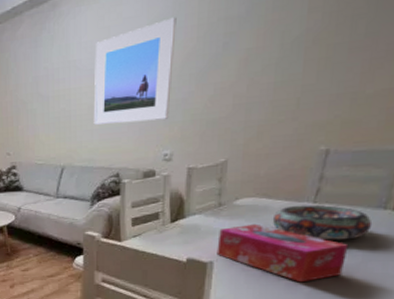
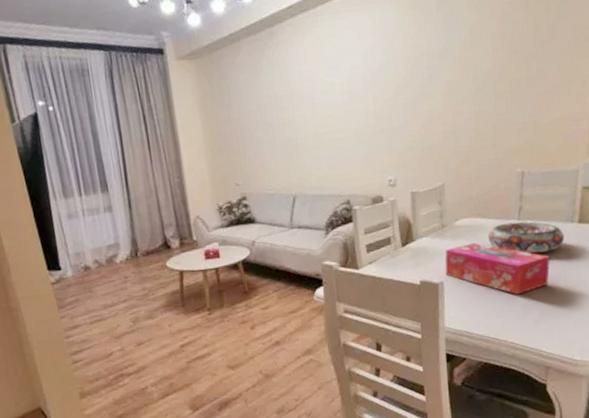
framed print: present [93,17,177,125] -> none [315,50,389,153]

